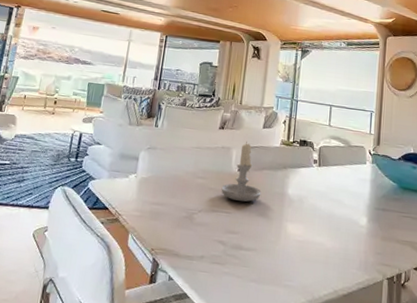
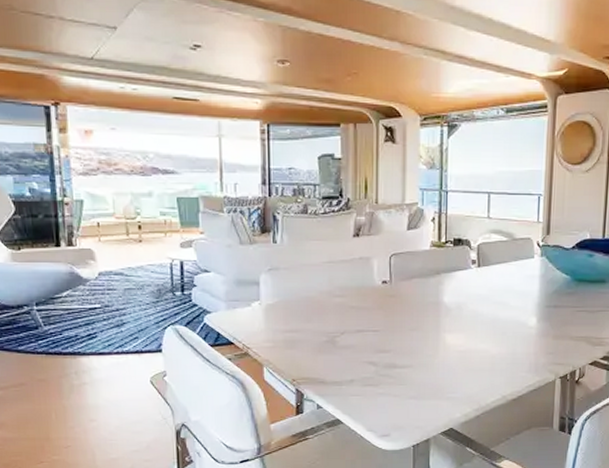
candle: present [221,141,261,202] -> none [364,247,412,318]

